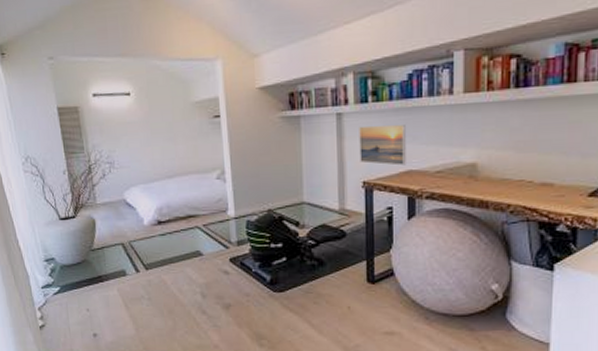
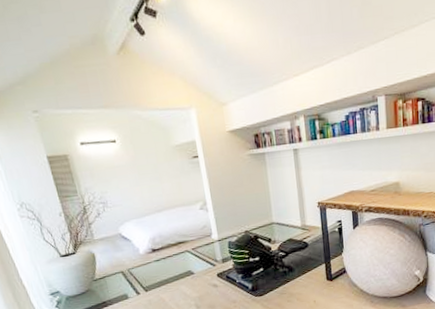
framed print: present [359,124,406,166] -> none [312,155,349,188]

